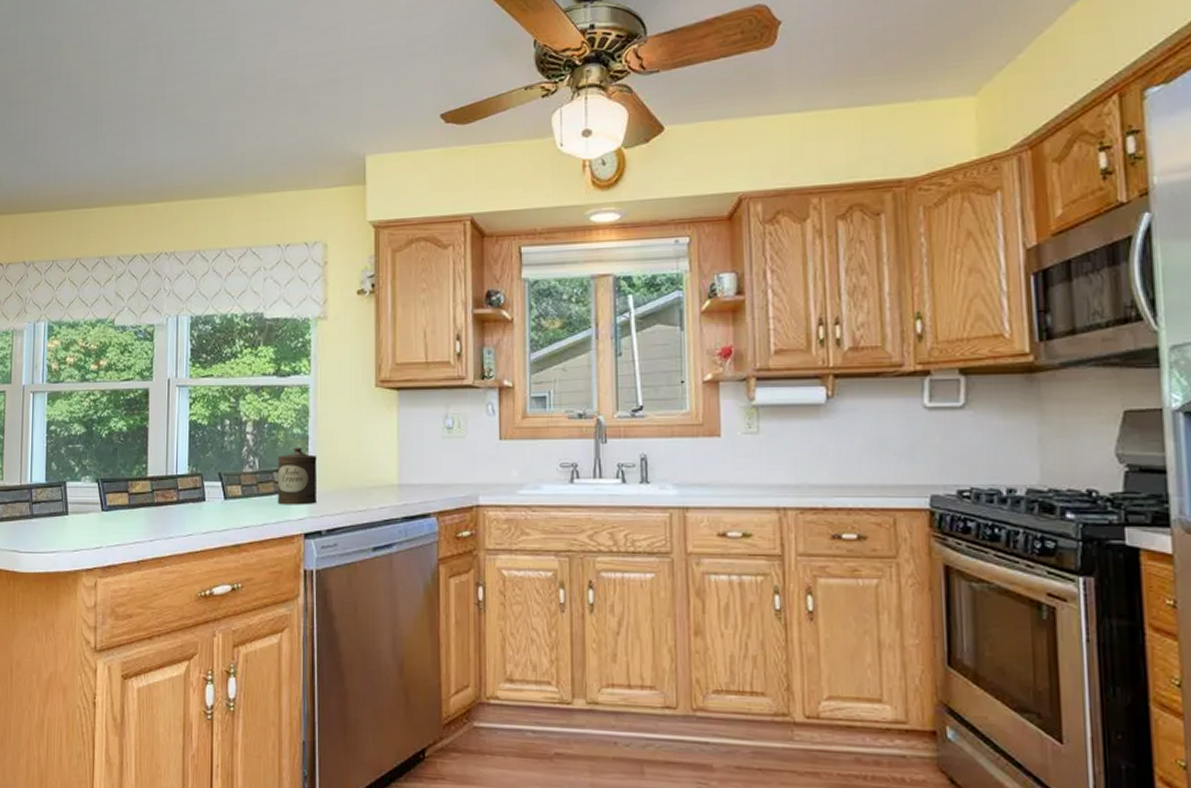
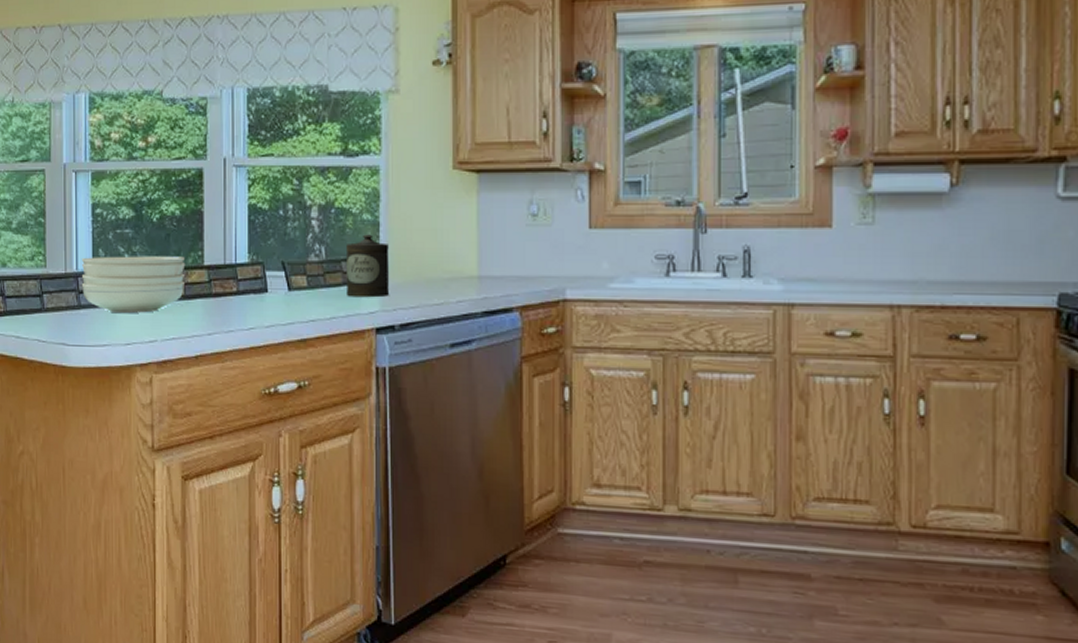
bowl: none [34,469,131,522] -> present [81,256,186,314]

